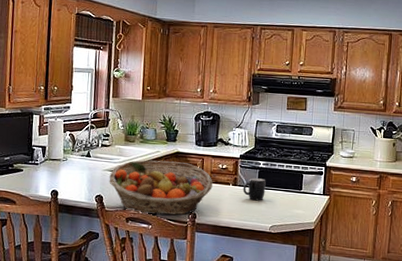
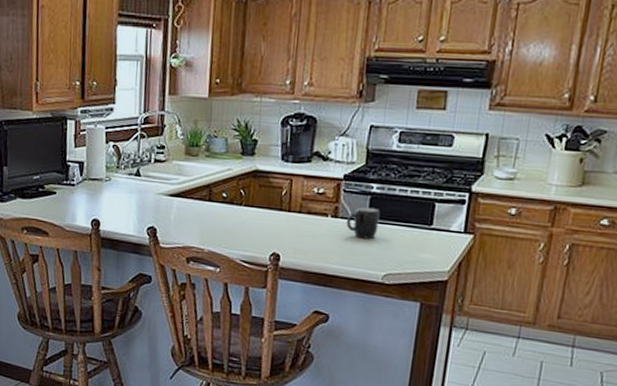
fruit basket: present [109,160,213,215] -> none [164,181,305,256]

